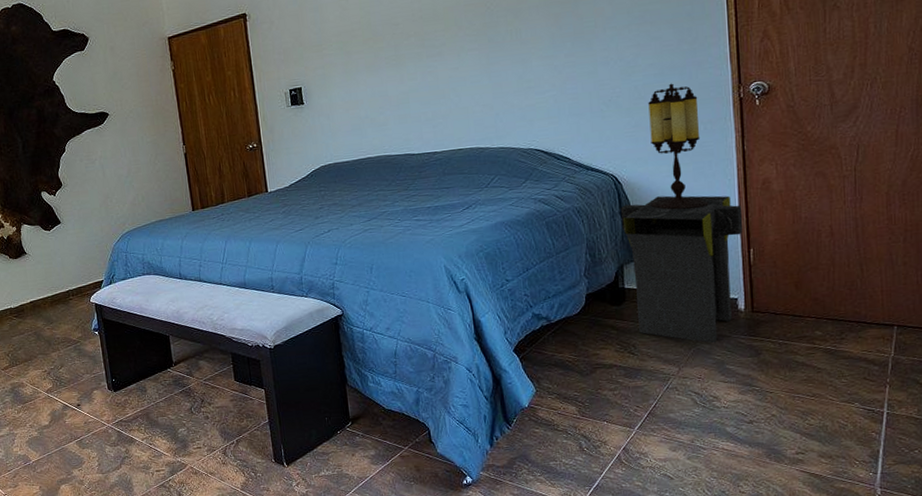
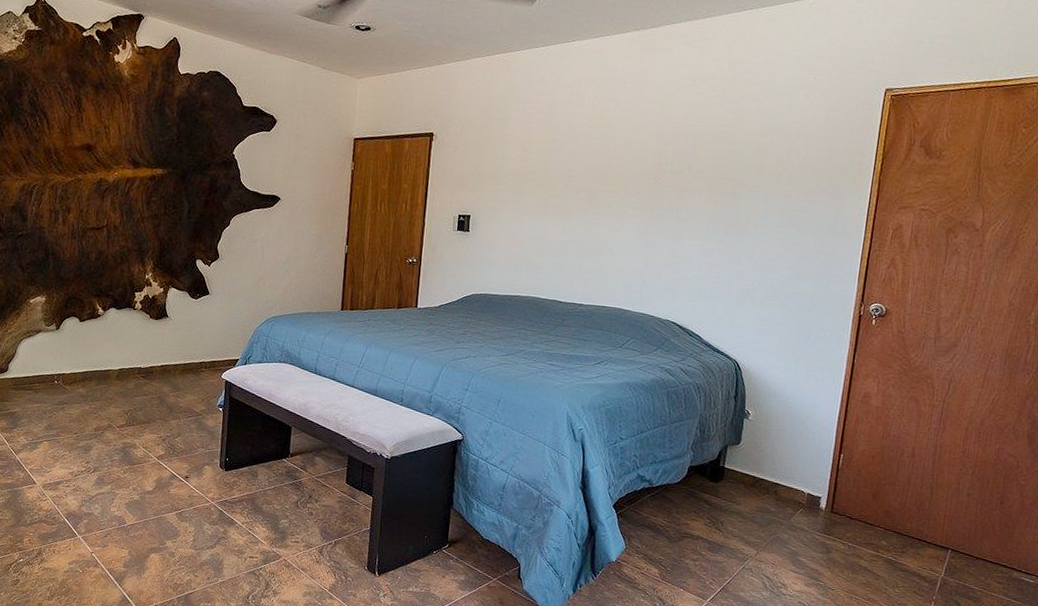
side table: present [620,195,743,344] -> none [729,389,842,535]
table lamp: present [648,83,709,210] -> none [763,288,824,407]

